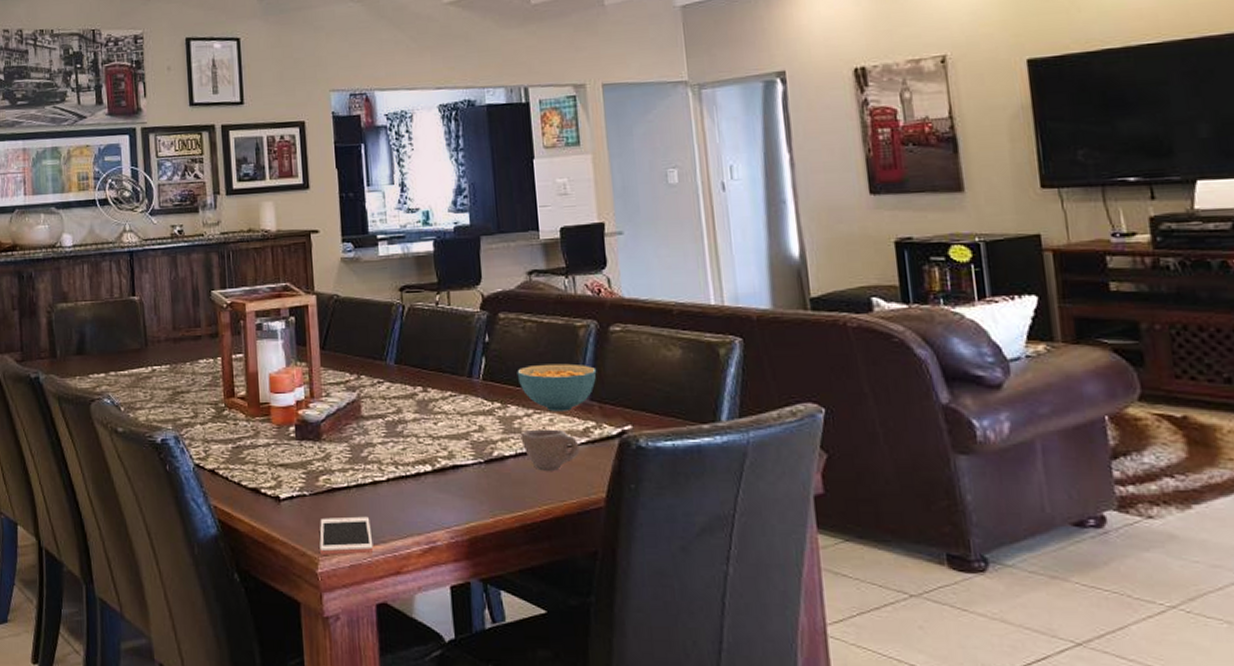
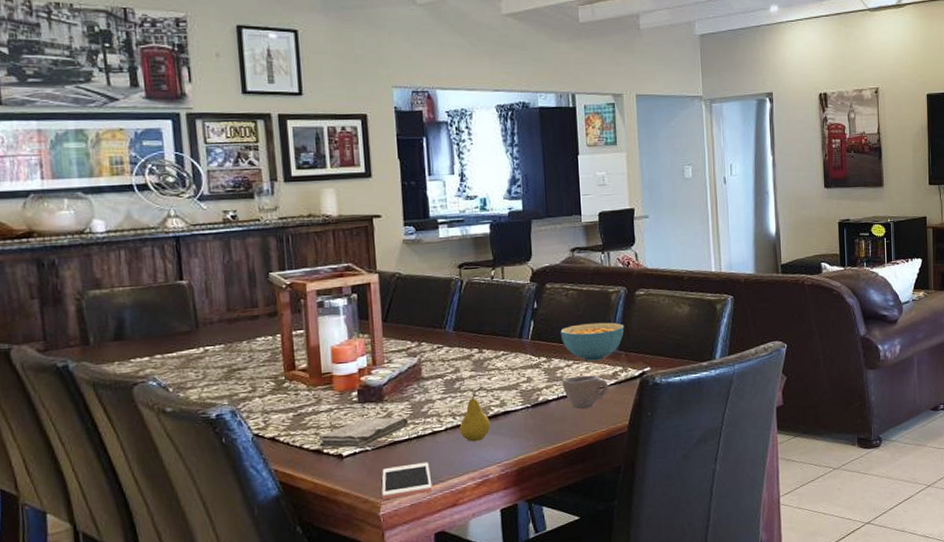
washcloth: none [256,458,348,491] -> present [318,417,409,448]
fruit: none [402,433,437,498] -> present [459,387,490,442]

